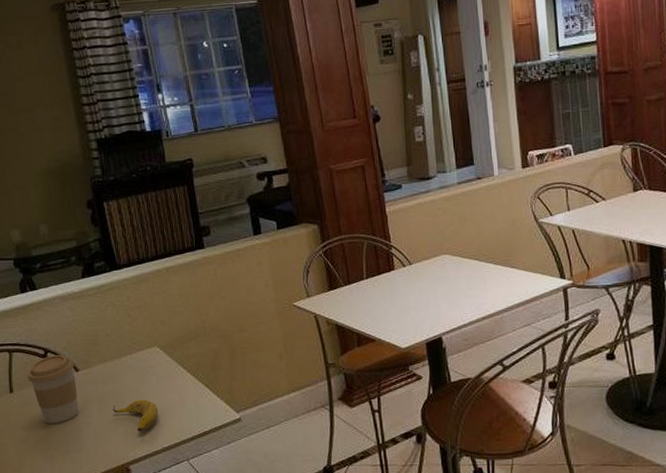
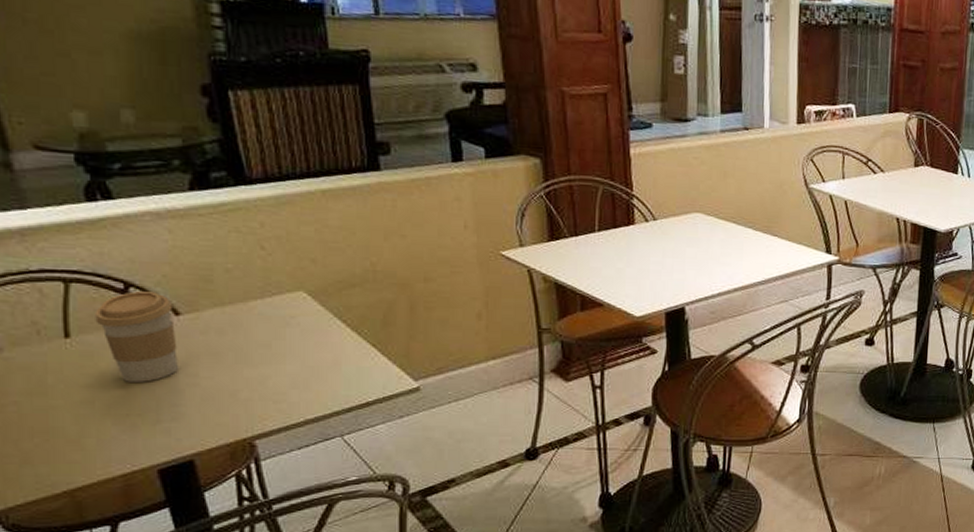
banana: present [112,399,158,432] -> none [231,357,300,399]

